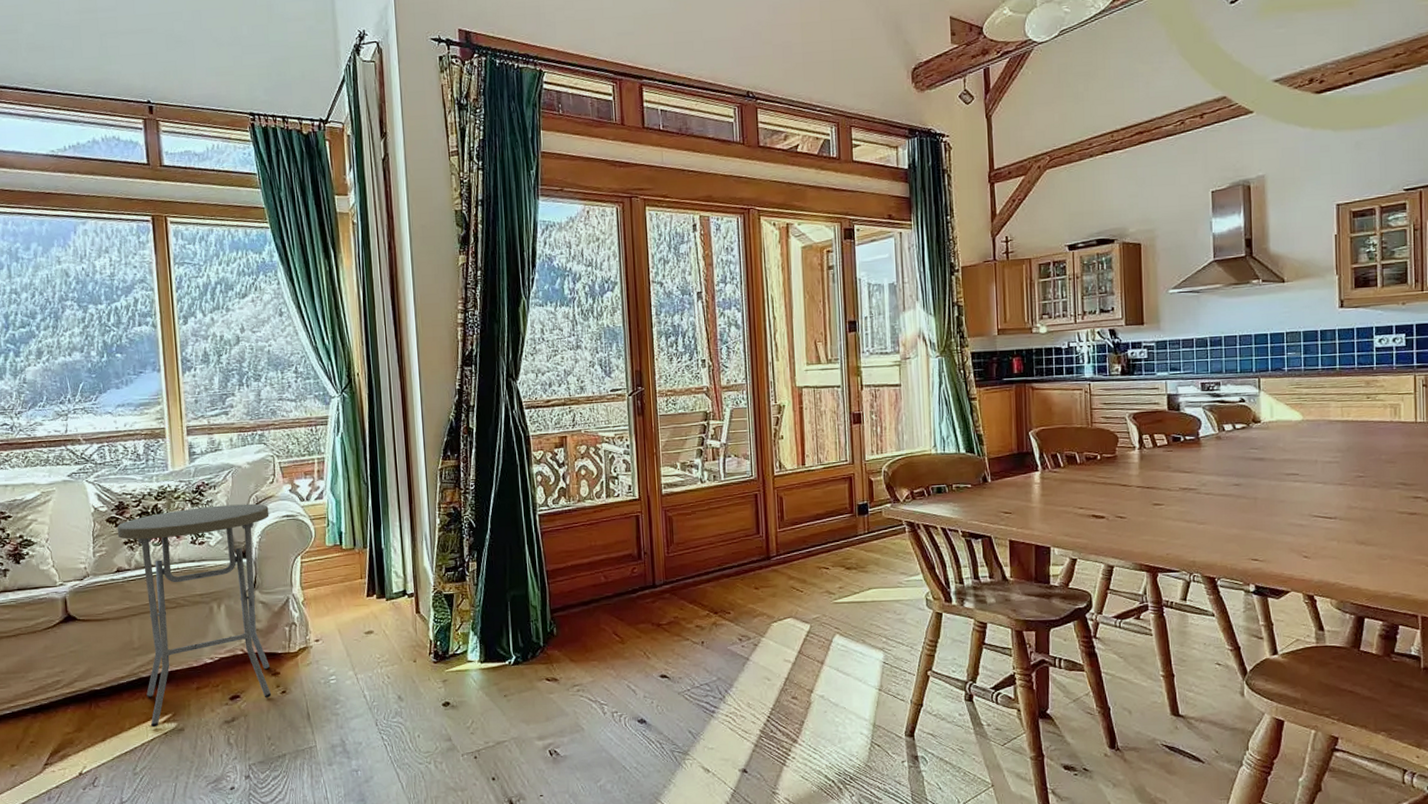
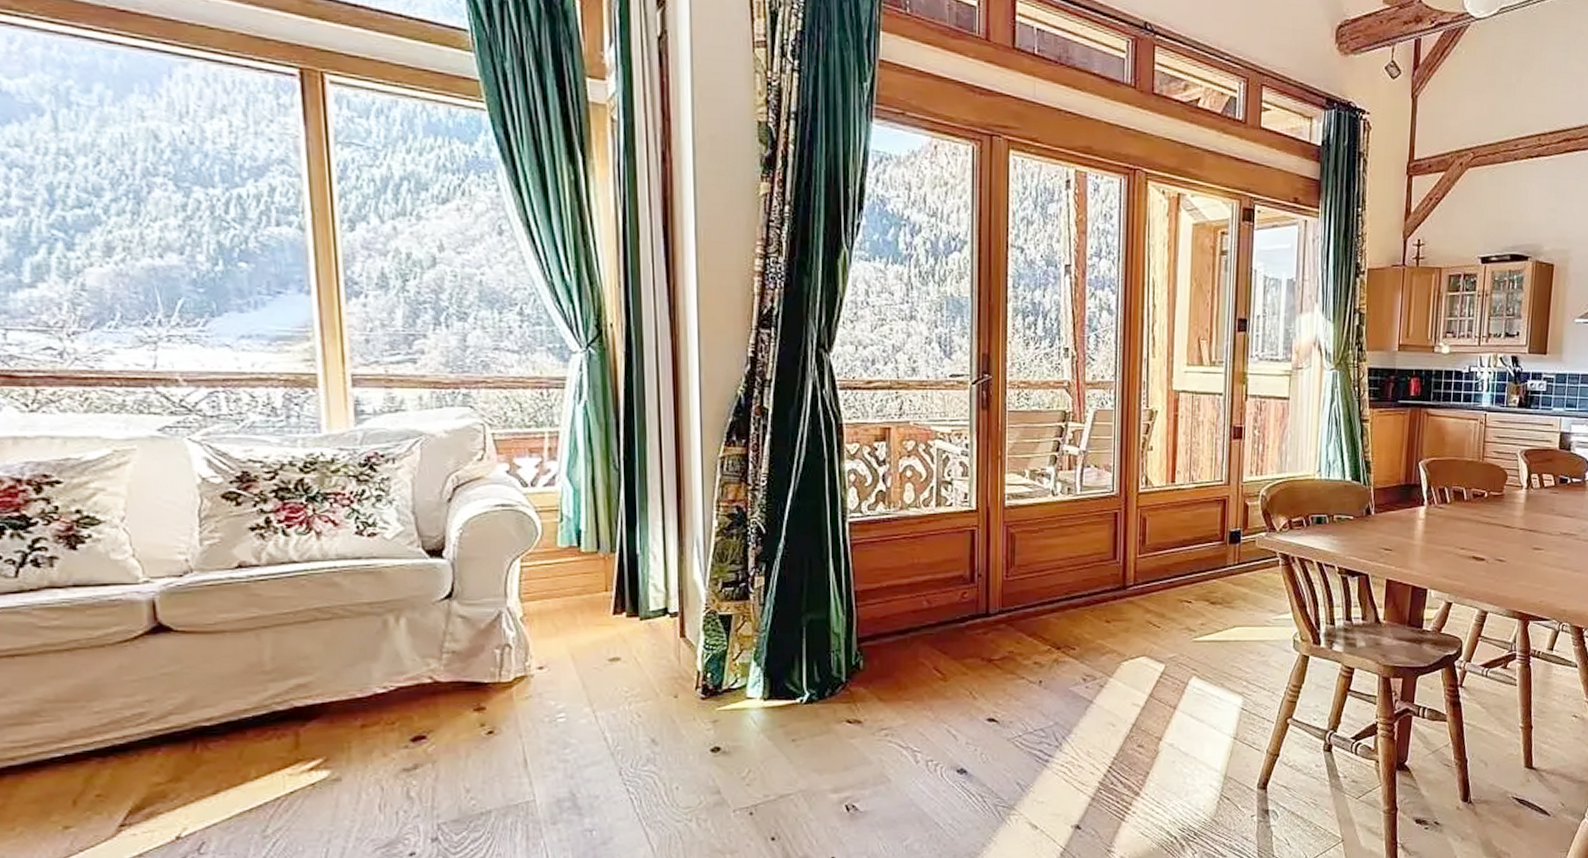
side table: present [117,503,272,728] -> none [238,485,476,777]

